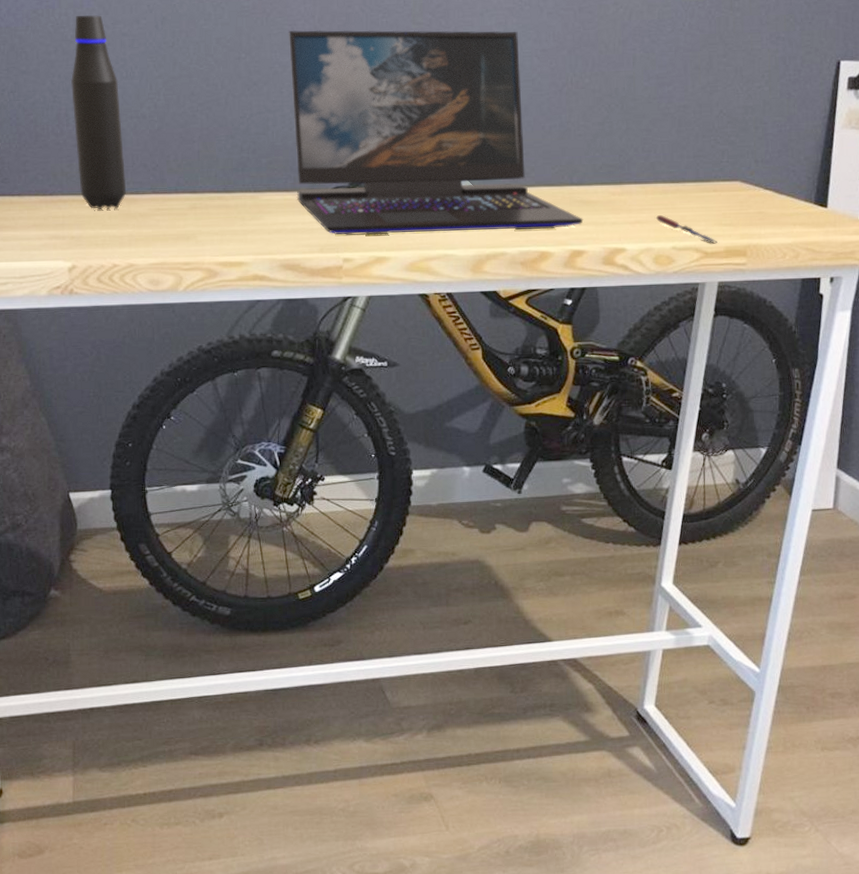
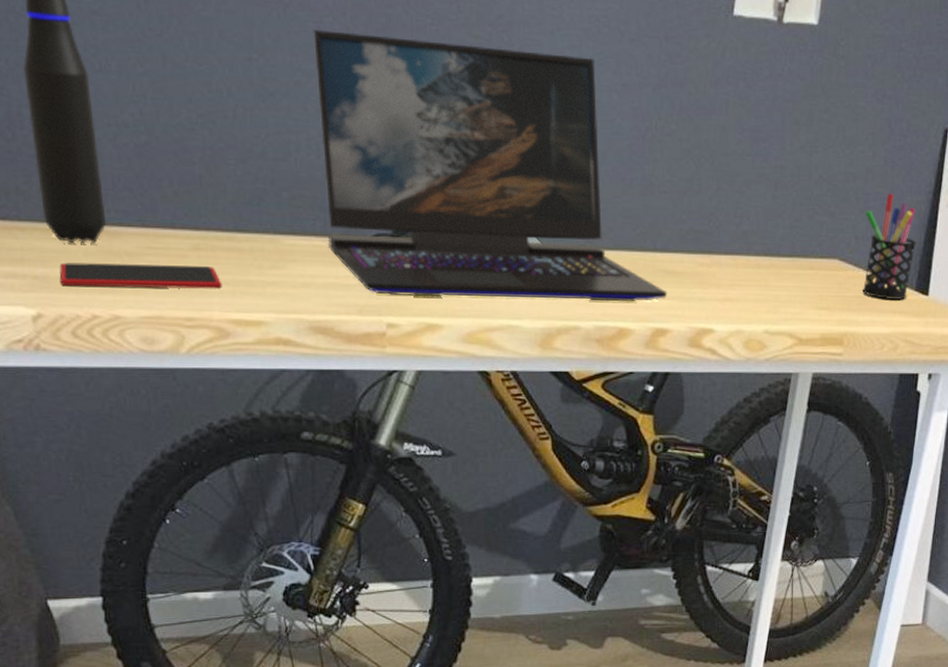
smartphone: none [90,221,213,244] -> present [59,262,223,289]
pen: present [655,215,718,243] -> none [747,293,813,329]
pen holder: none [763,120,814,213] -> present [862,193,917,300]

